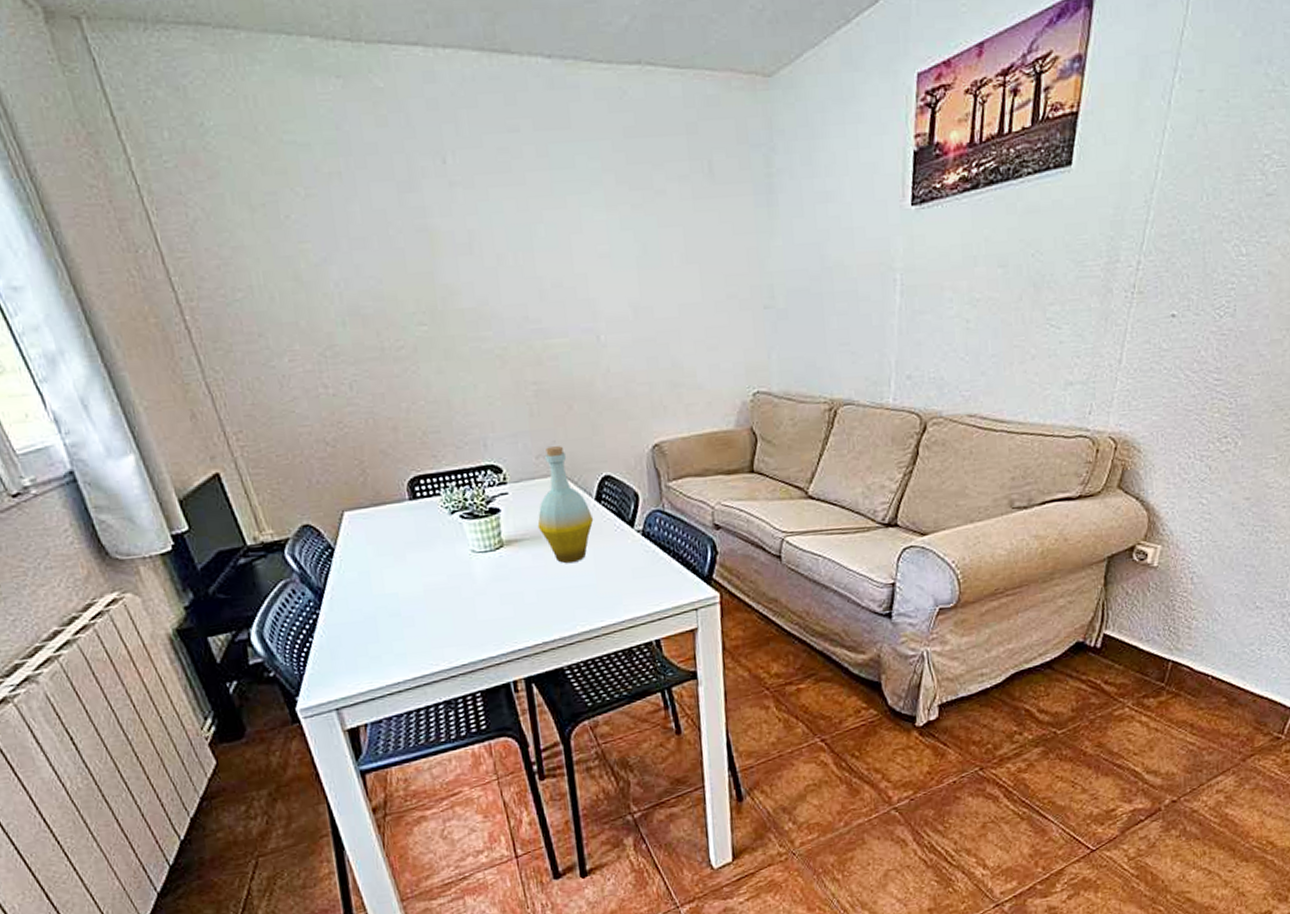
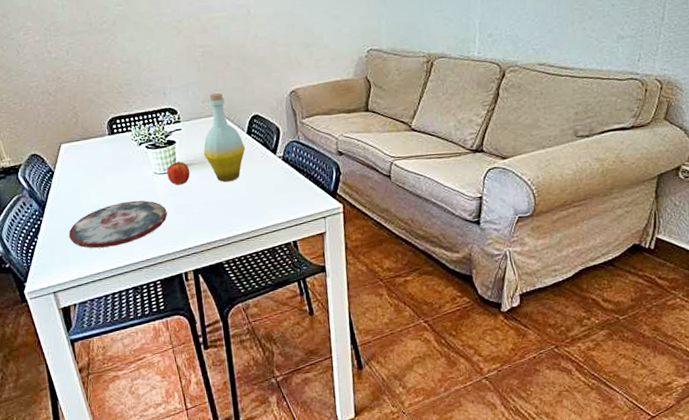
plate: none [356,587,490,651] -> present [68,200,167,249]
fruit: none [488,535,521,568] -> present [167,161,190,186]

